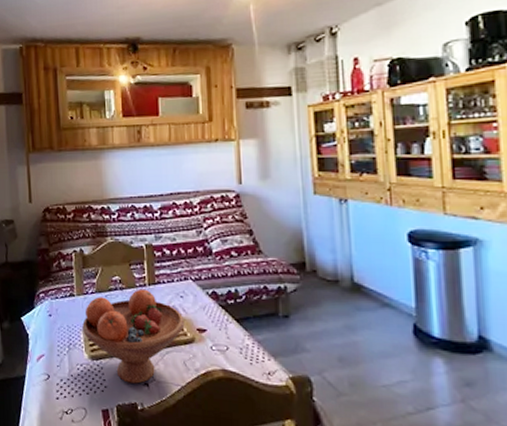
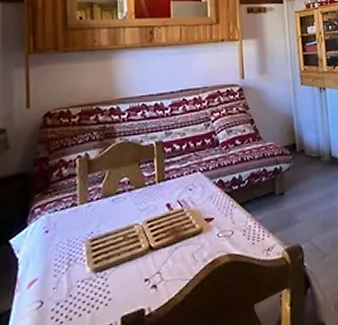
fruit bowl: present [82,288,185,384] -> none [85,186,193,290]

